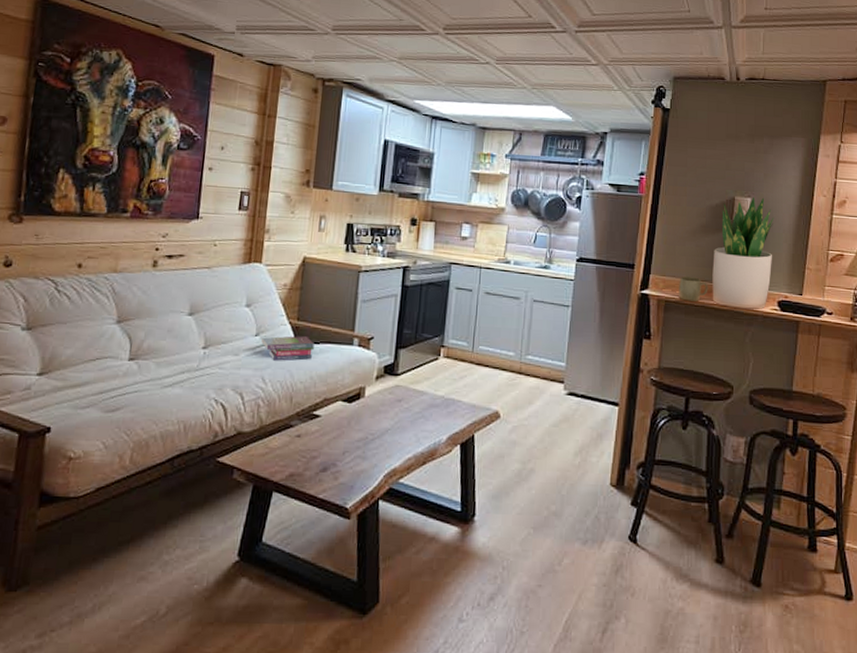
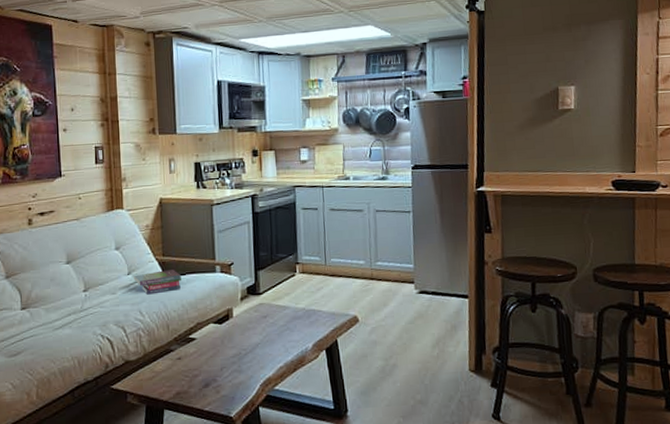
mug: present [679,276,709,303] -> none [512,169,542,194]
planter: present [712,197,774,311] -> none [543,84,603,194]

